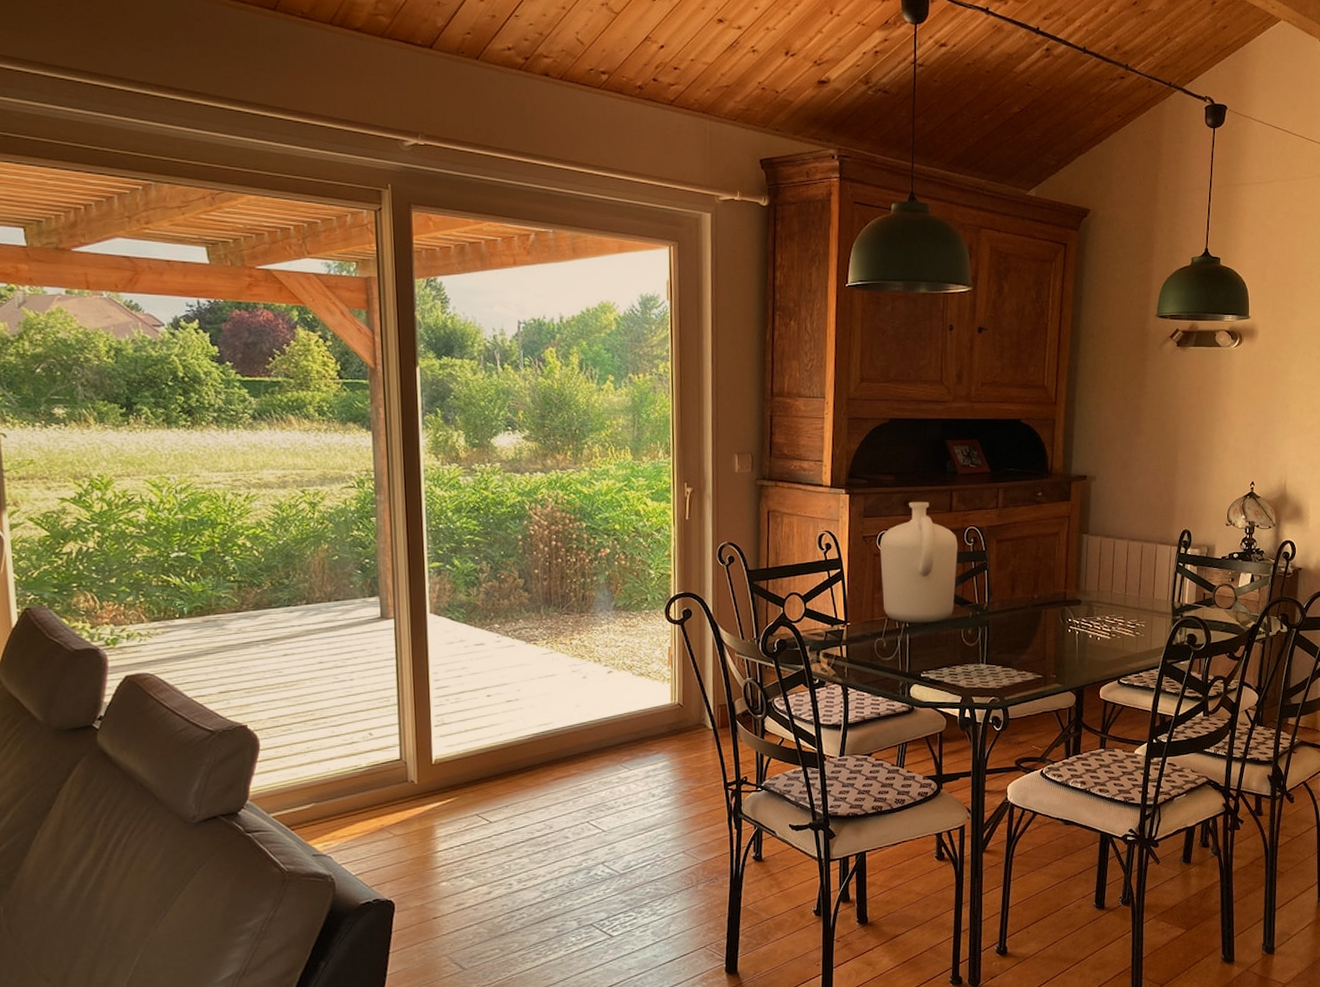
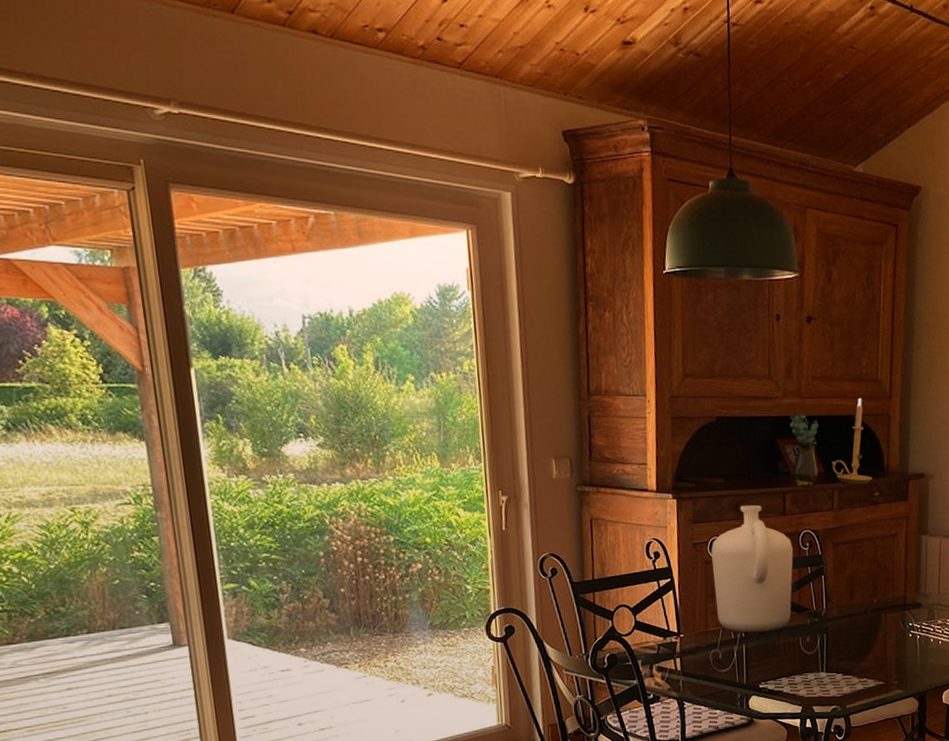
vase: none [959,413,987,487] -> present [789,409,819,488]
candle holder: none [998,403,1037,486] -> present [832,398,873,486]

